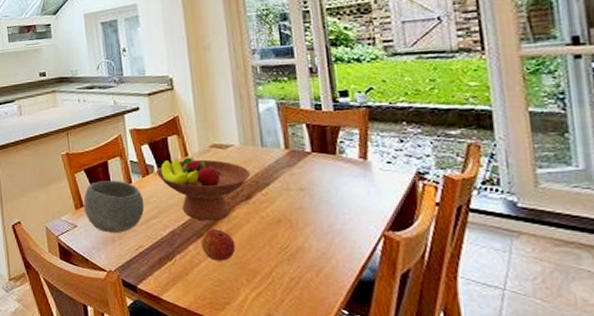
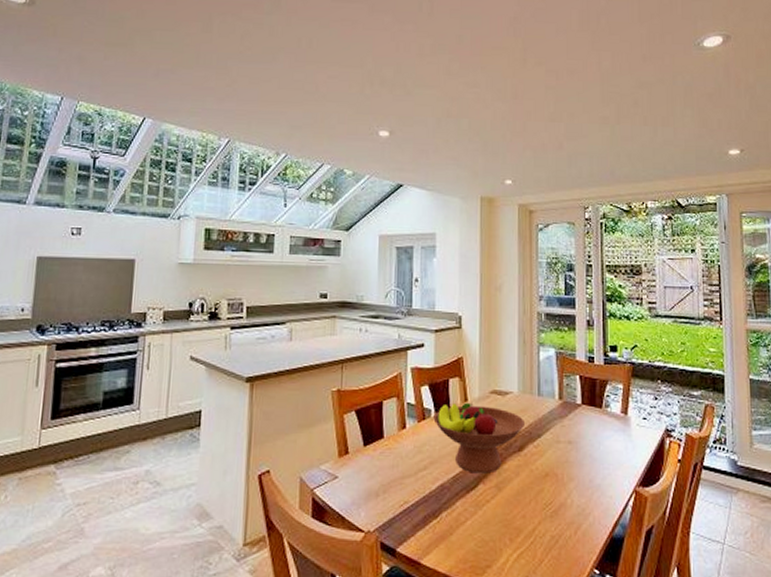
bowl: present [83,181,145,233] -> none [348,424,416,486]
apple: present [201,229,236,261] -> none [469,483,503,519]

